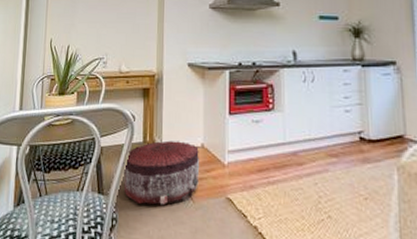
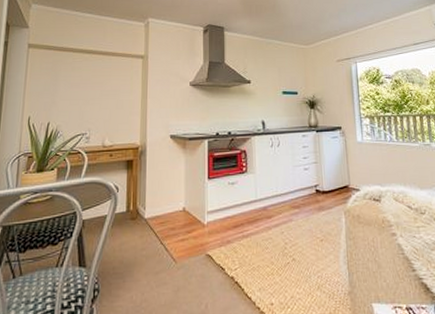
pouf: present [123,140,200,206] -> none [105,207,182,271]

